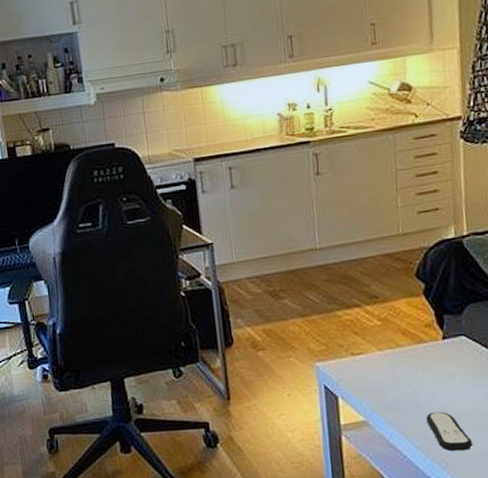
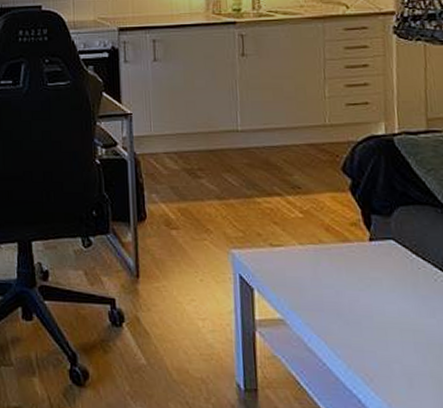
remote control: present [425,411,473,451] -> none [348,318,401,367]

